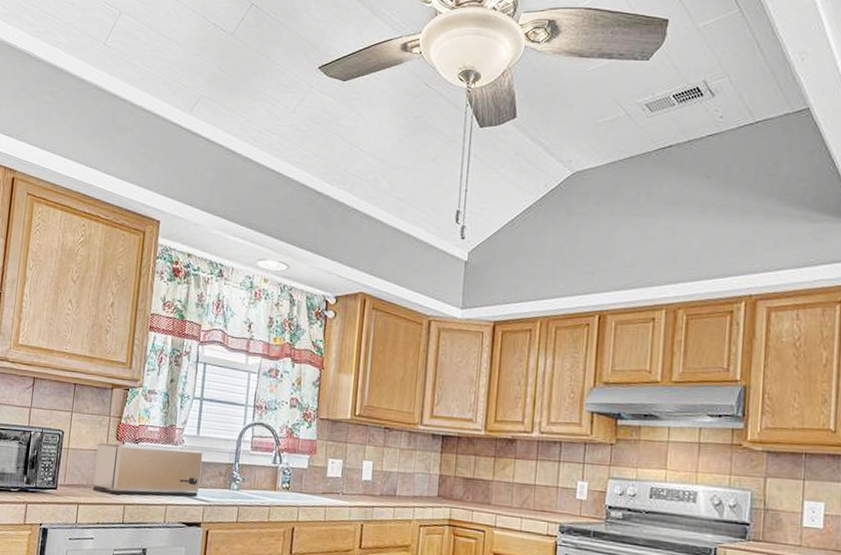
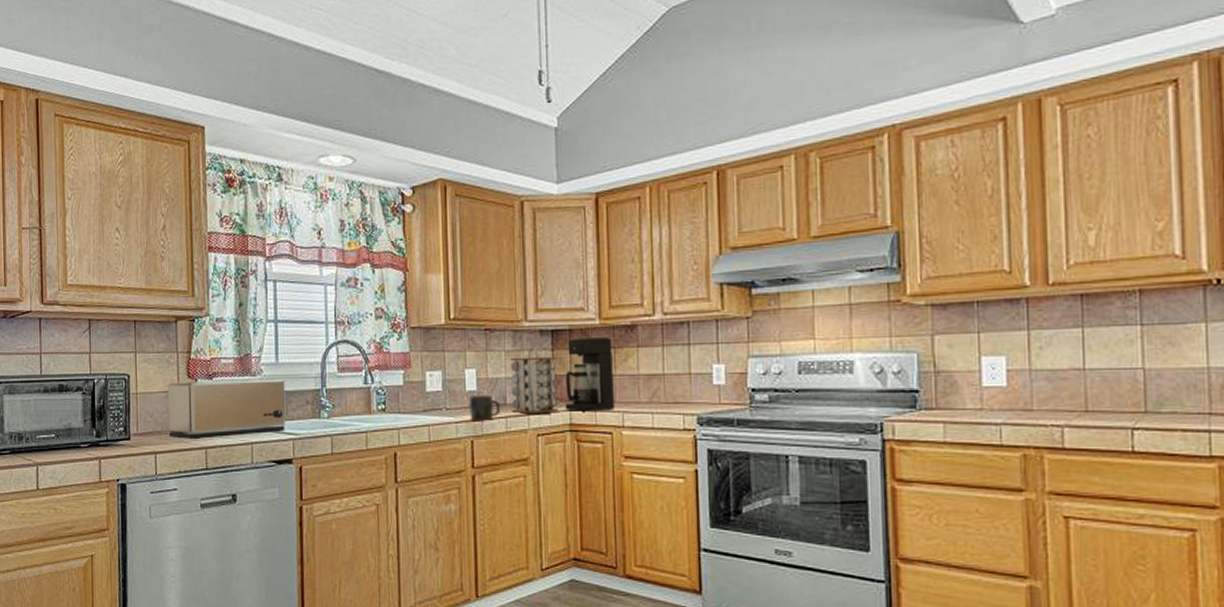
mug: none [362,485,390,508] -> present [469,396,500,420]
spice rack: none [400,448,444,509] -> present [510,347,559,415]
coffee maker: none [446,444,494,512] -> present [565,337,616,412]

